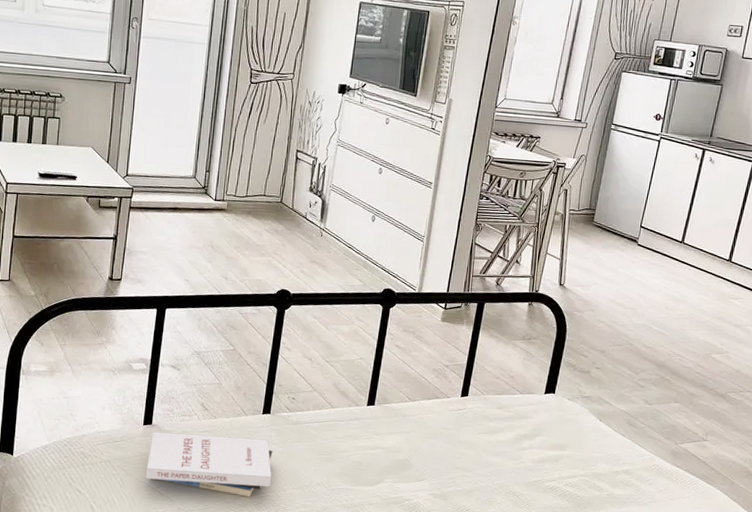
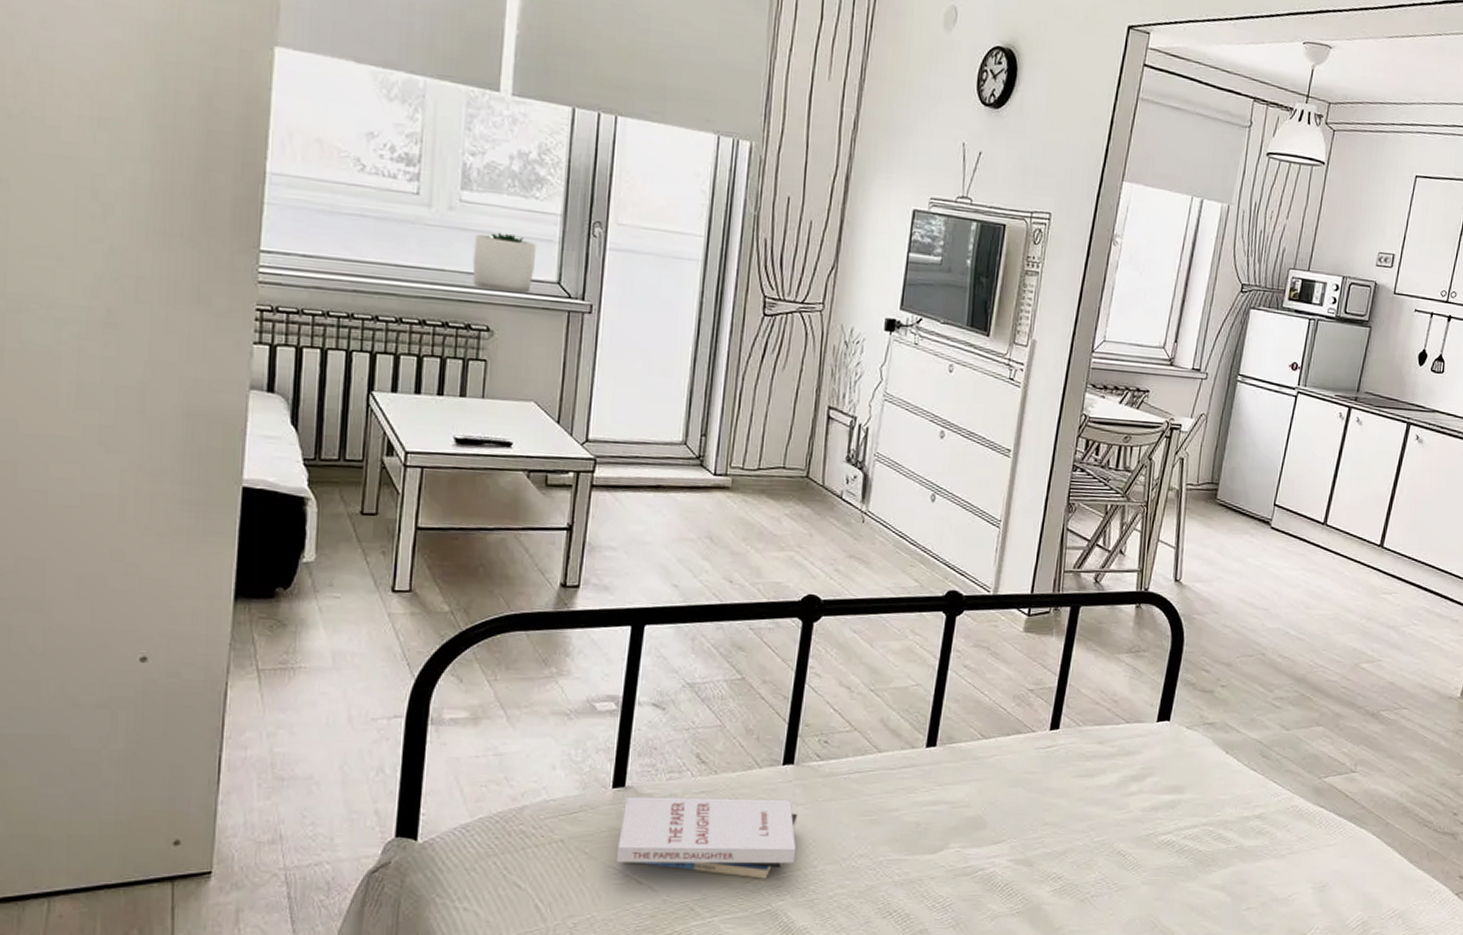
planter: none [51,27,94,71] -> present [472,232,537,294]

